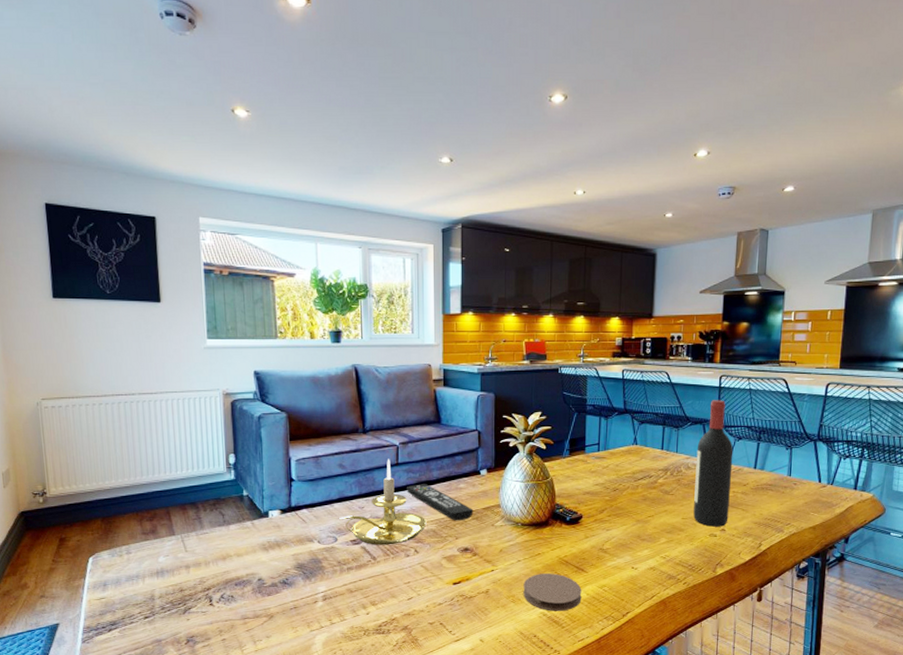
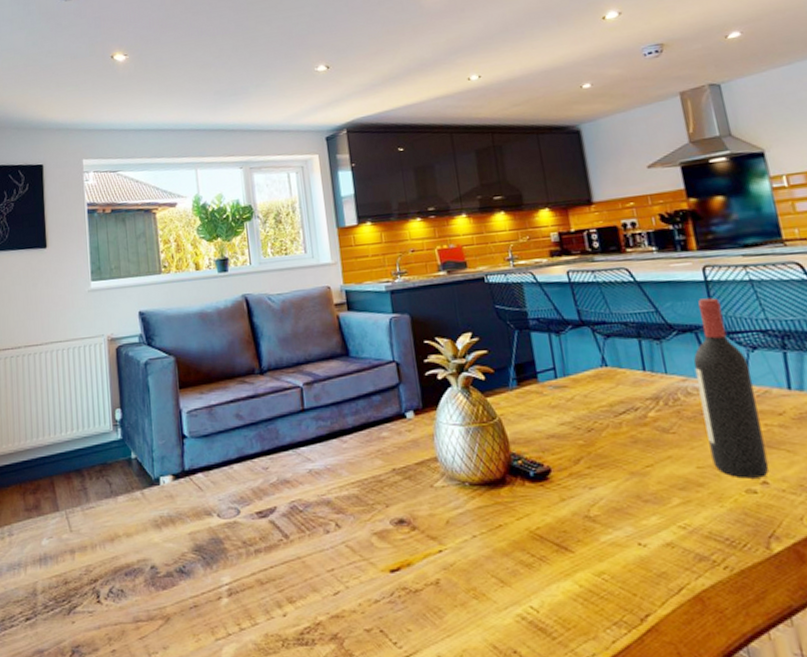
candle holder: present [339,458,427,545] -> none [240,403,347,518]
remote control: present [407,484,474,521] -> none [317,434,404,482]
coaster: present [523,573,582,611] -> none [485,554,574,613]

